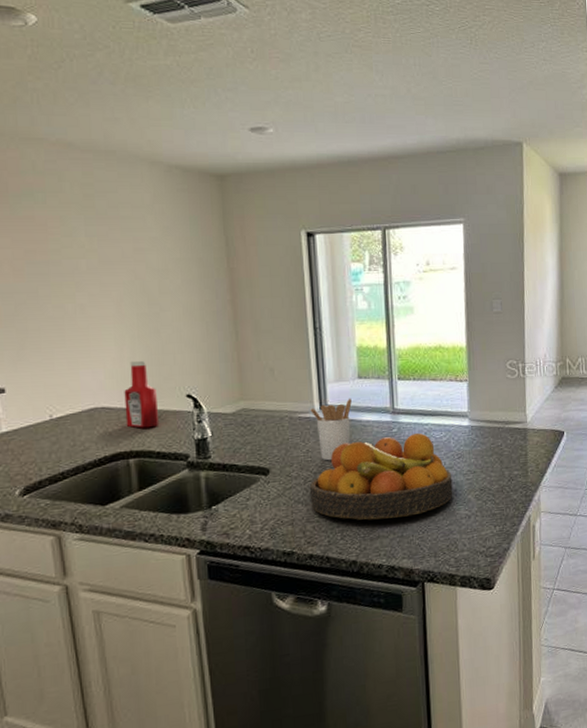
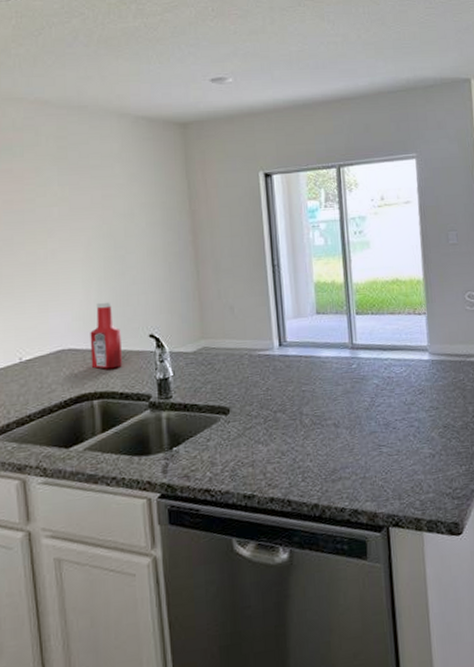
fruit bowl: present [309,433,453,520] -> none [269,369,416,461]
utensil holder: present [310,398,352,461] -> none [269,334,311,399]

